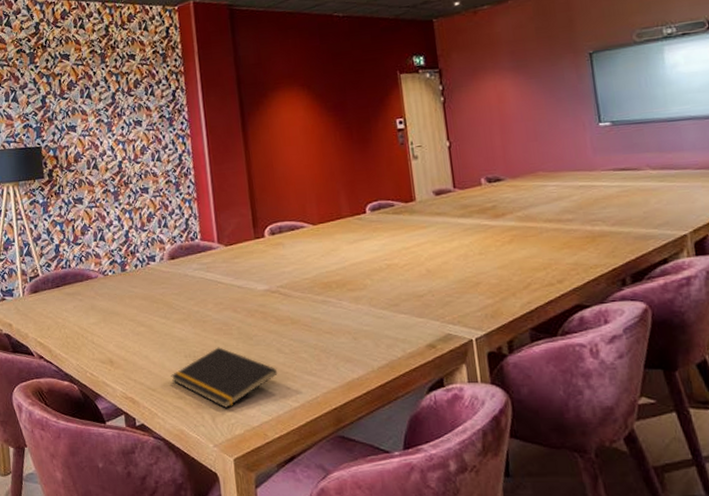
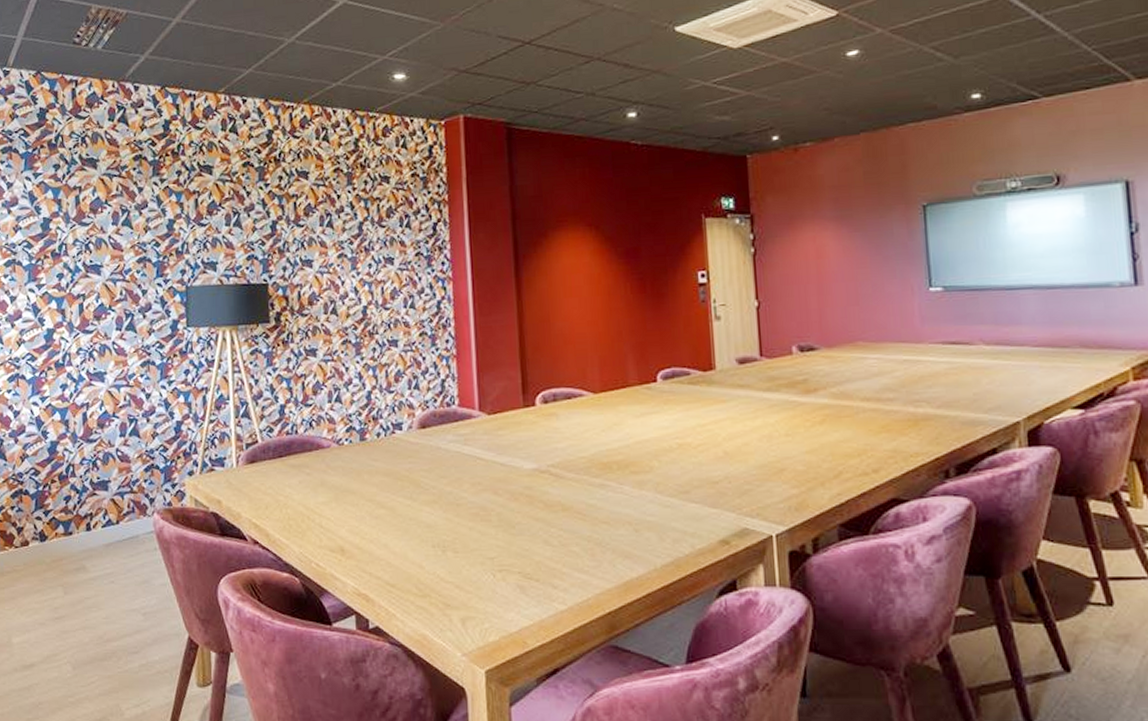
notepad: present [171,347,278,409] -> none [414,536,543,611]

